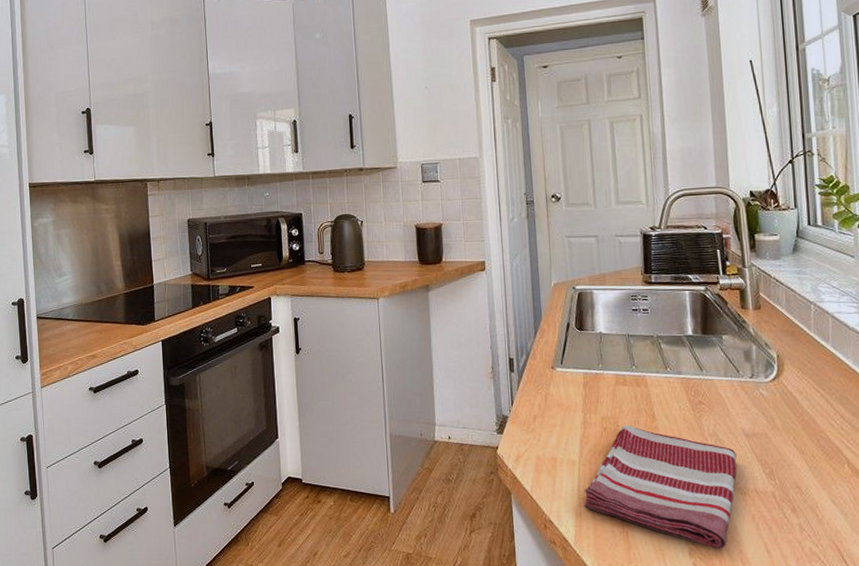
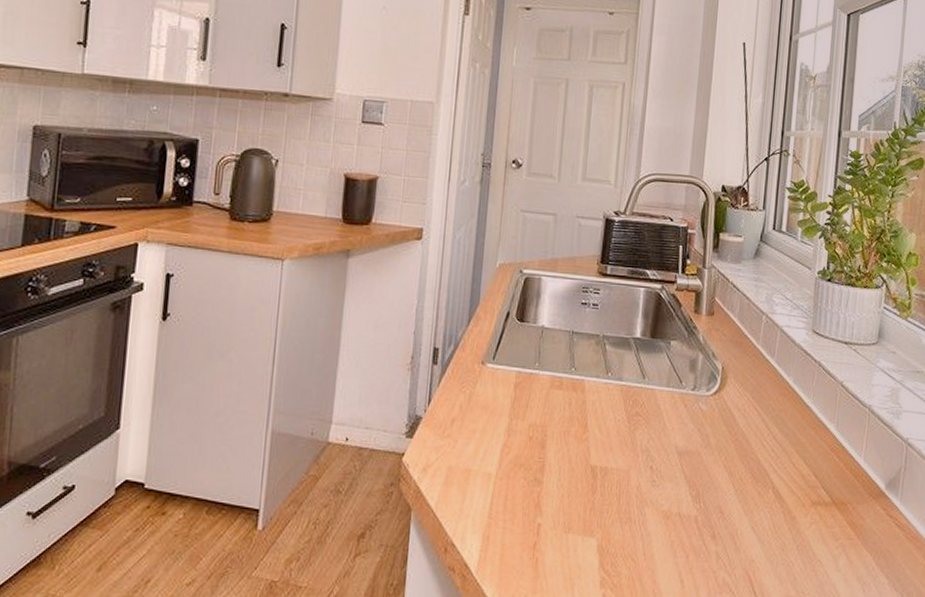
dish towel: present [583,424,737,549] -> none [493,434,666,579]

